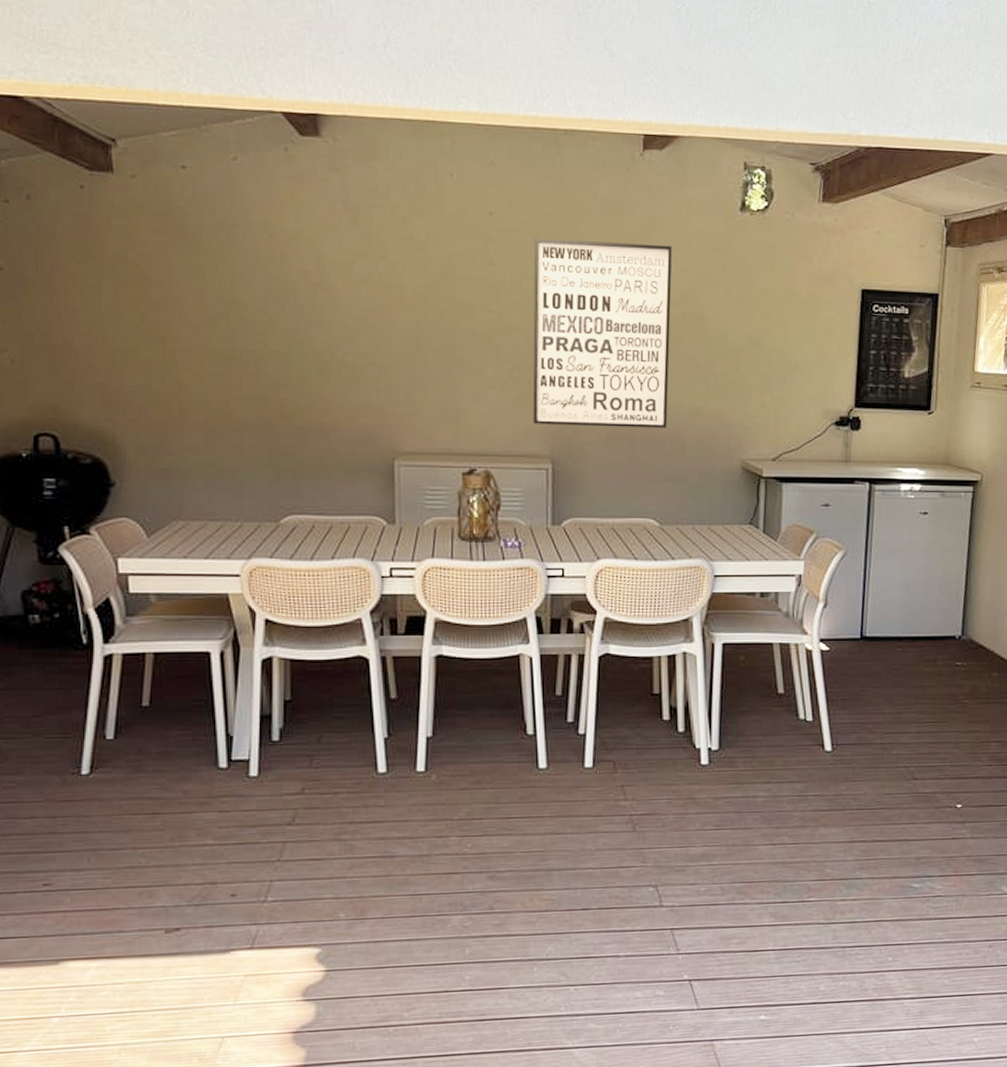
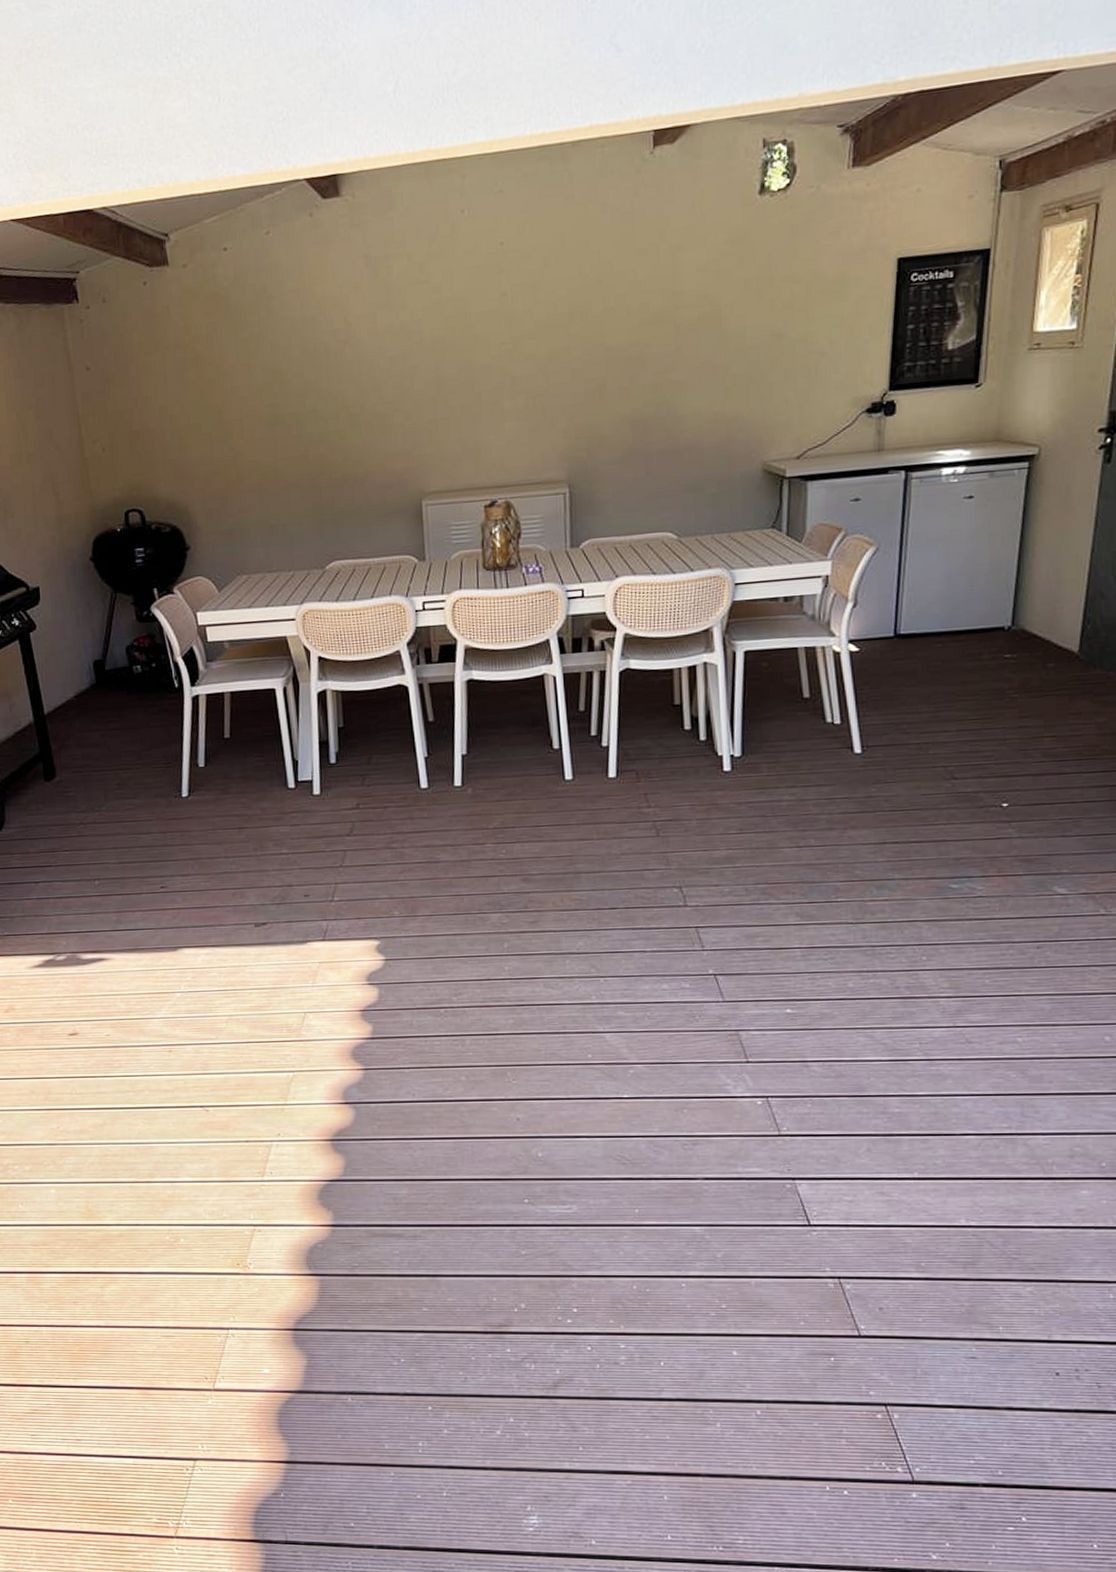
wall art: present [532,238,673,428] -> none [544,246,687,451]

